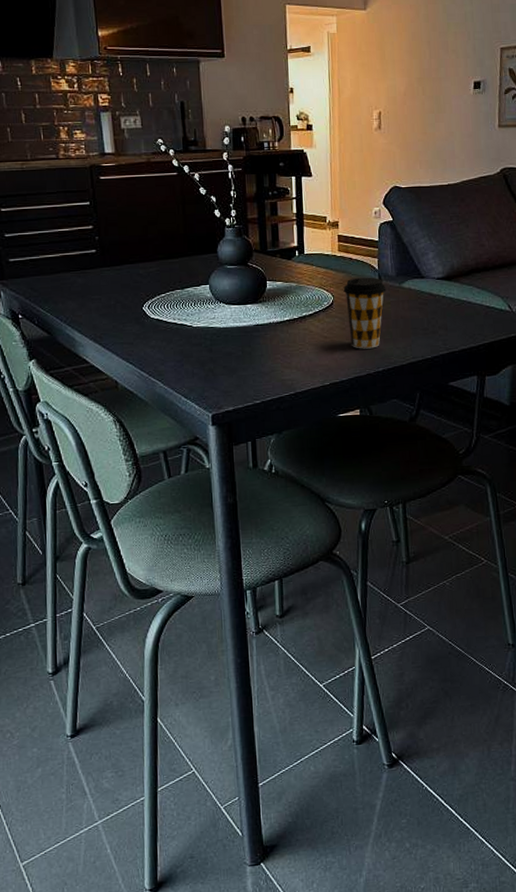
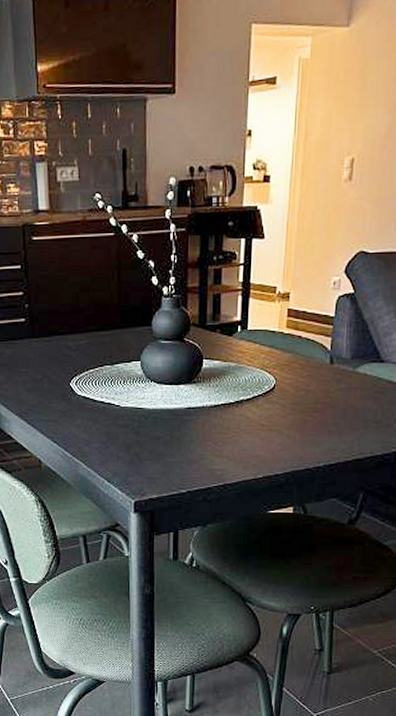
coffee cup: present [343,277,386,349] -> none [288,359,338,441]

